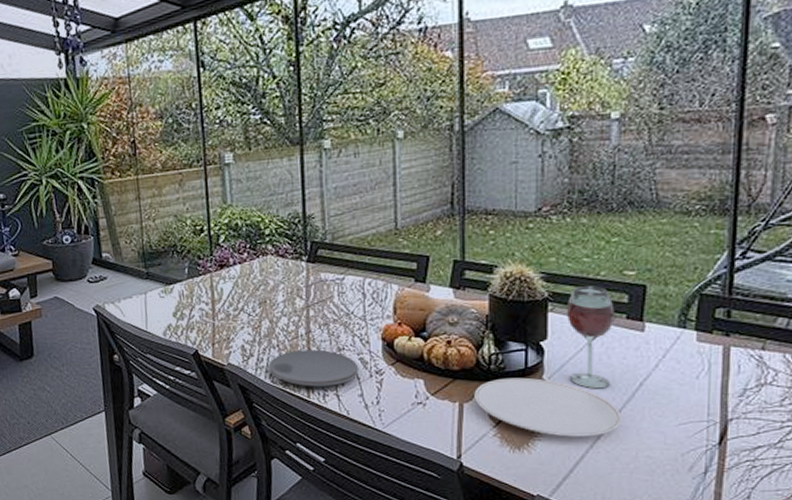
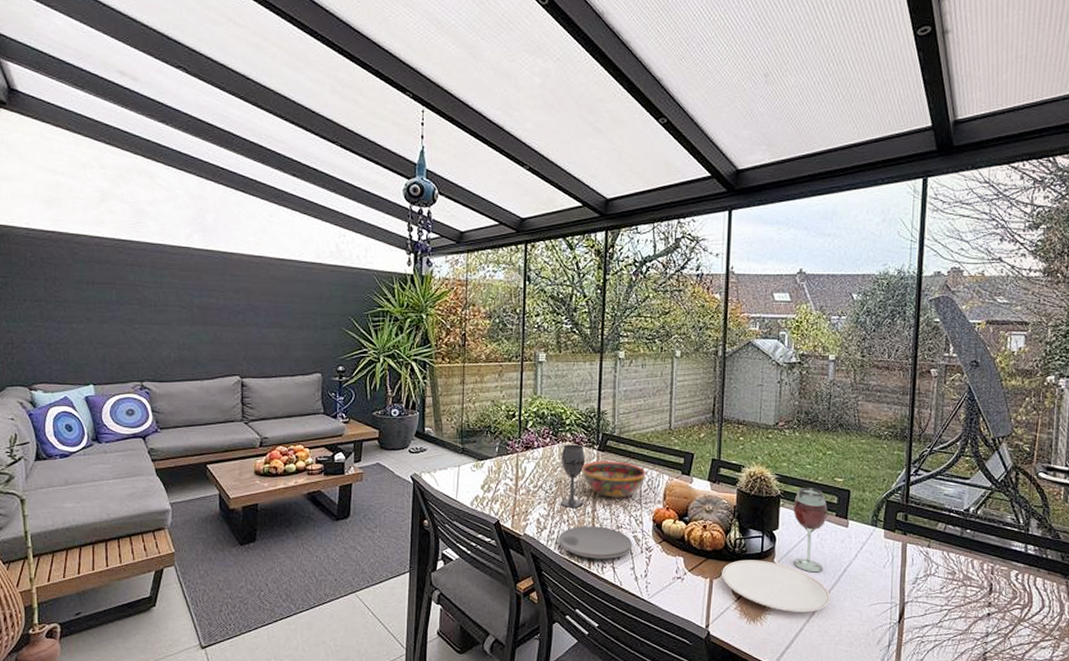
wine glass: none [262,257,294,332] -> present [560,444,586,509]
bowl: none [289,272,369,317] -> present [582,461,646,498]

